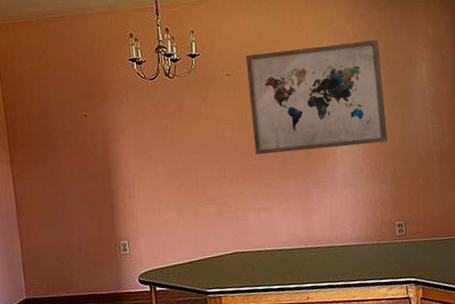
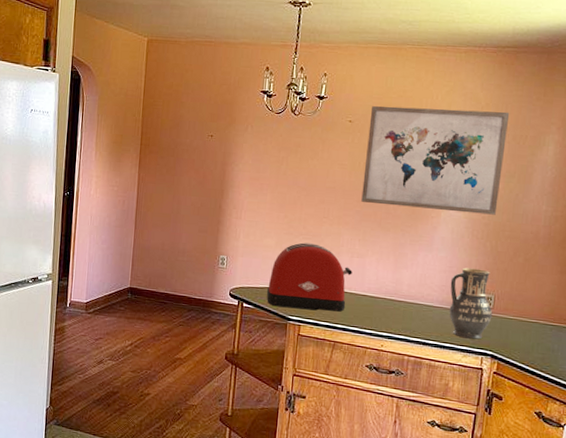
toaster: none [178,207,263,283] -> present [266,242,353,312]
vase: none [360,198,407,271] -> present [449,267,493,340]

